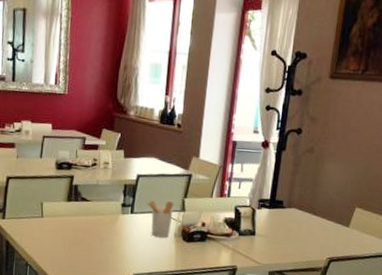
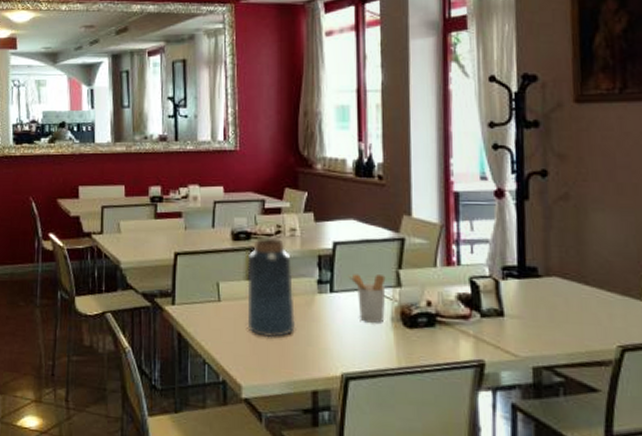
vase: none [64,169,103,247] -> present [247,238,296,338]

